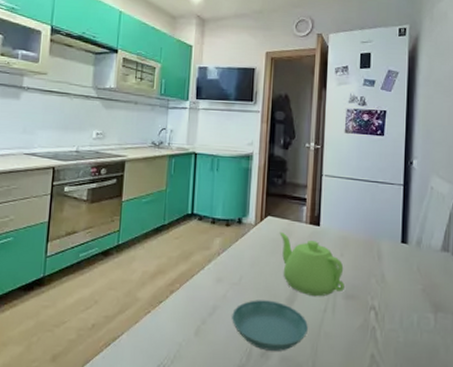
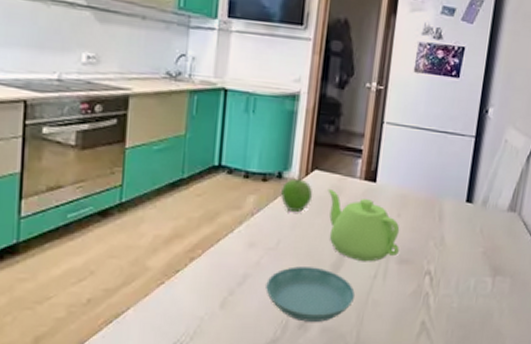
fruit: none [241,223,268,253] -> present [281,178,313,213]

